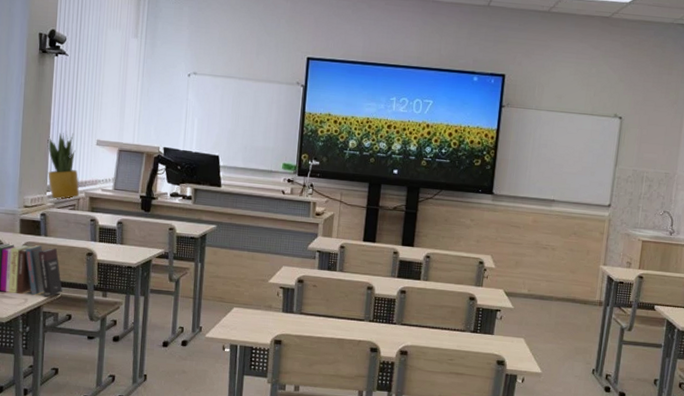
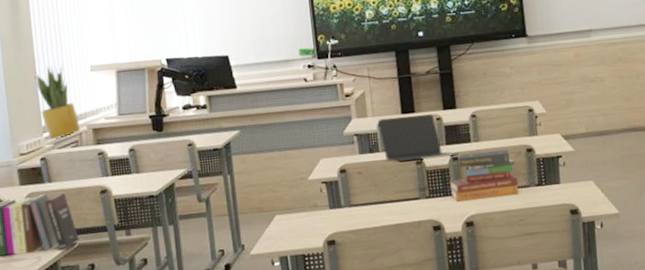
laptop: none [340,241,407,290] -> present [378,113,459,162]
books: none [393,289,457,337] -> present [449,149,519,203]

